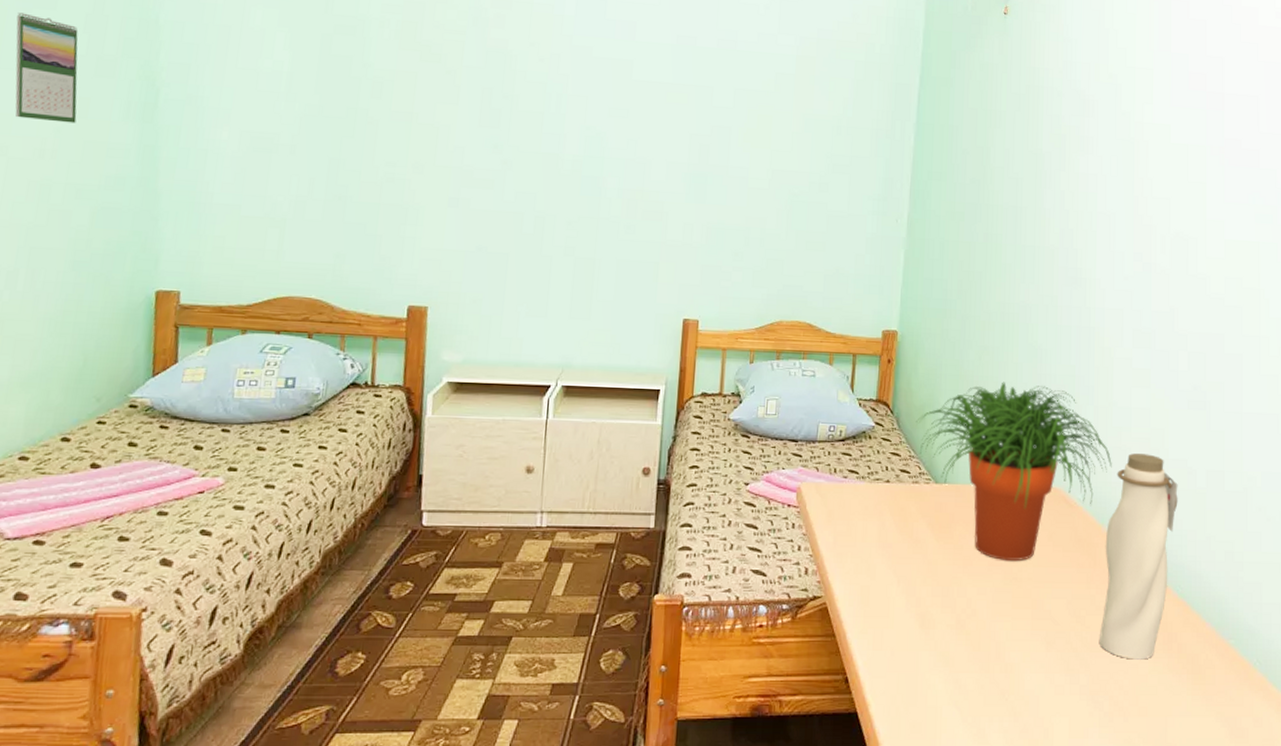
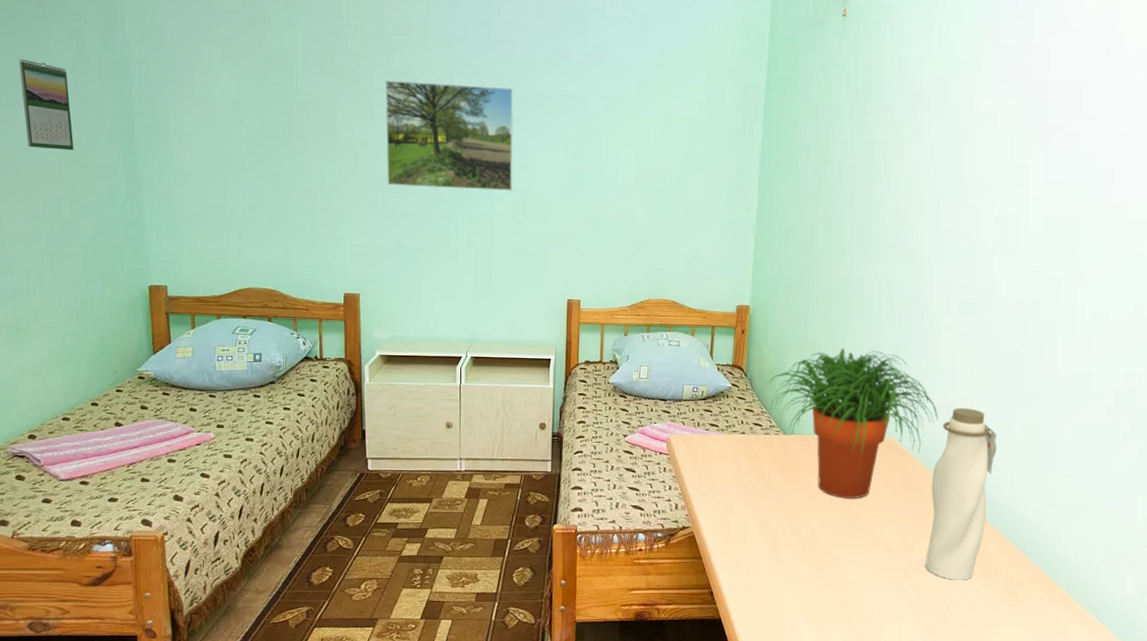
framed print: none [471,58,630,191] -> present [385,80,514,191]

